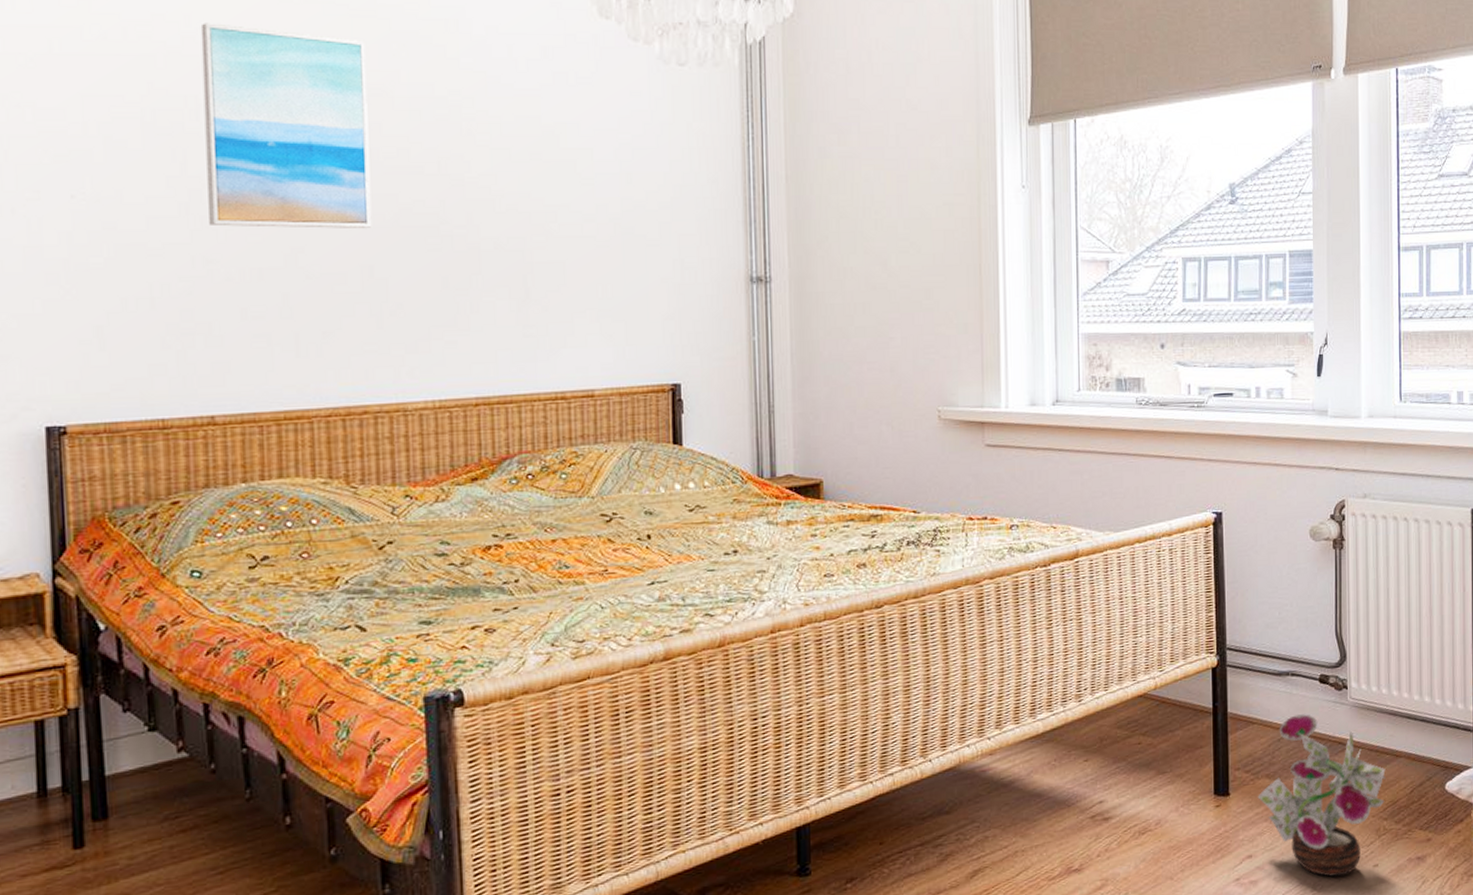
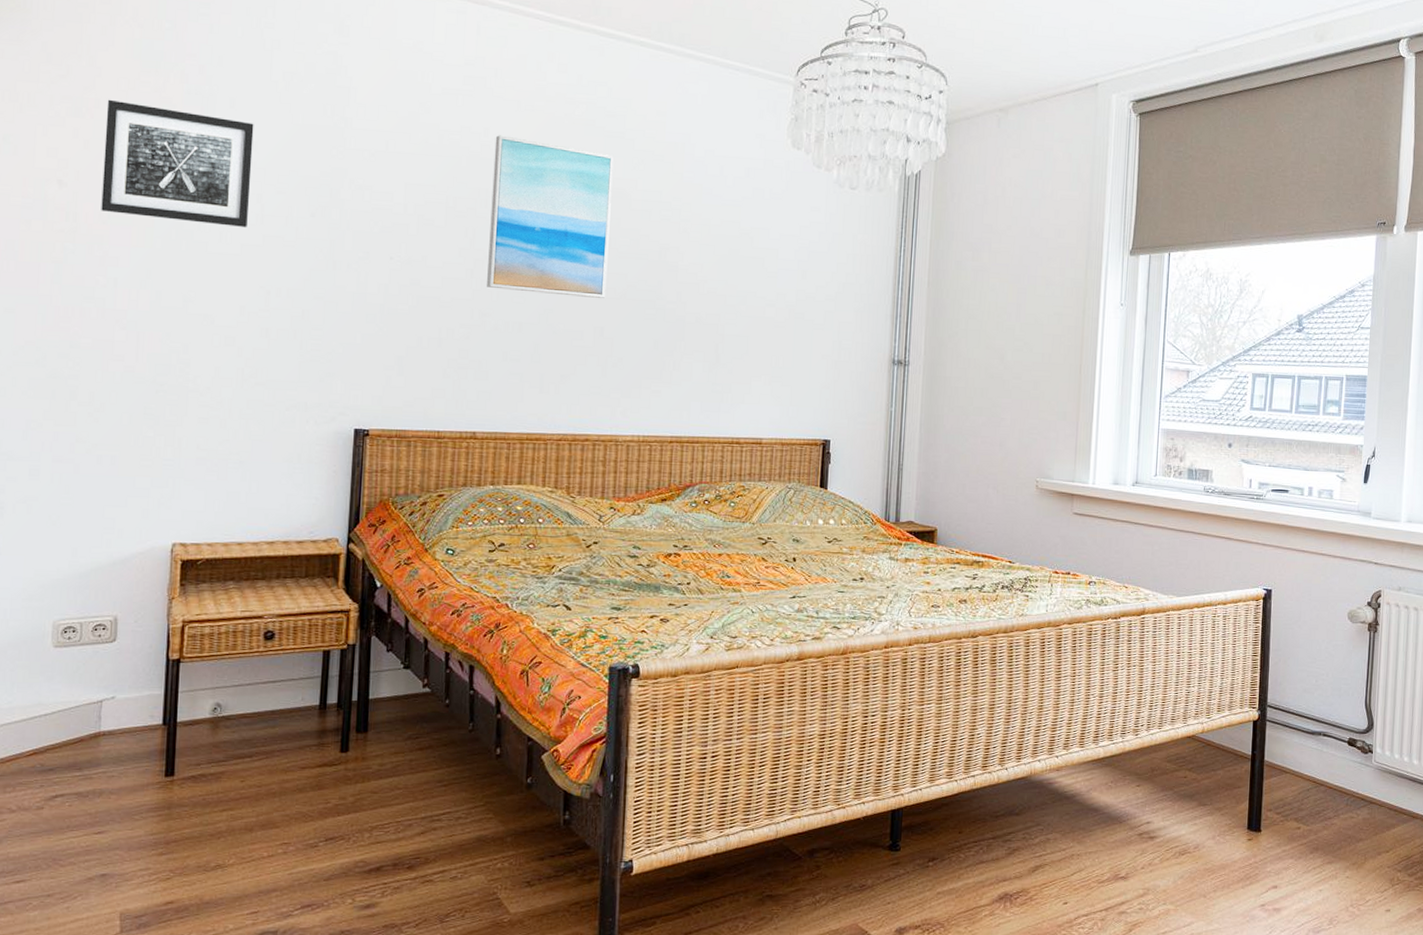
decorative plant: present [1257,714,1386,877] -> none [1285,770,1403,916]

